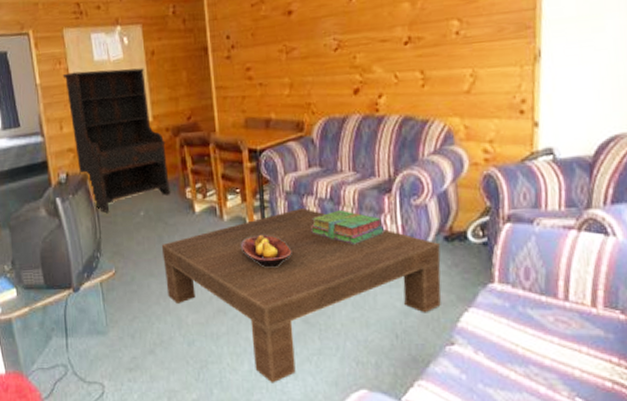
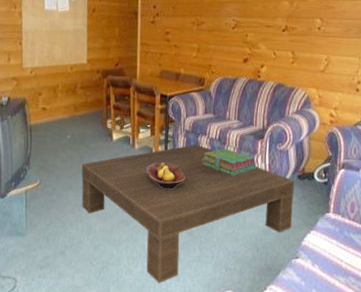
bookshelf: present [62,68,170,213] -> none [16,16,95,133]

